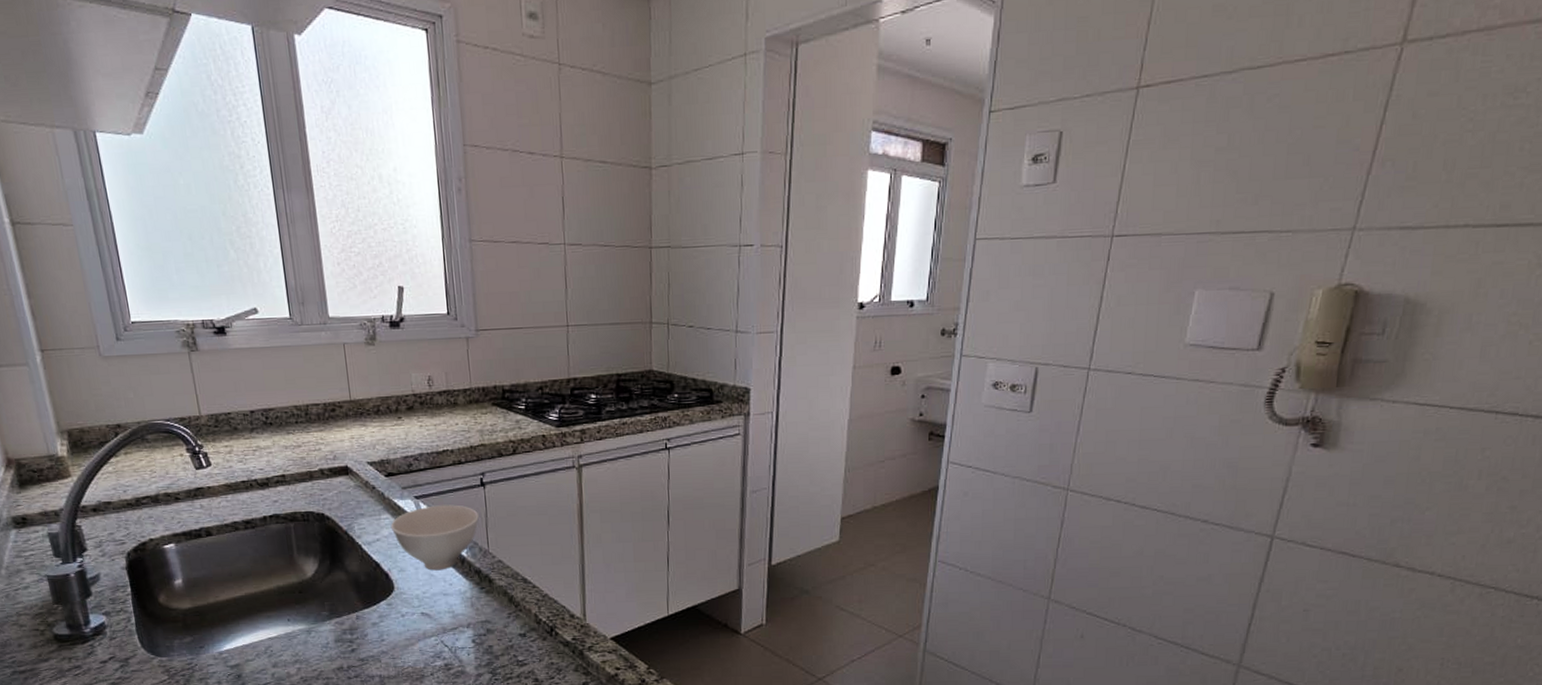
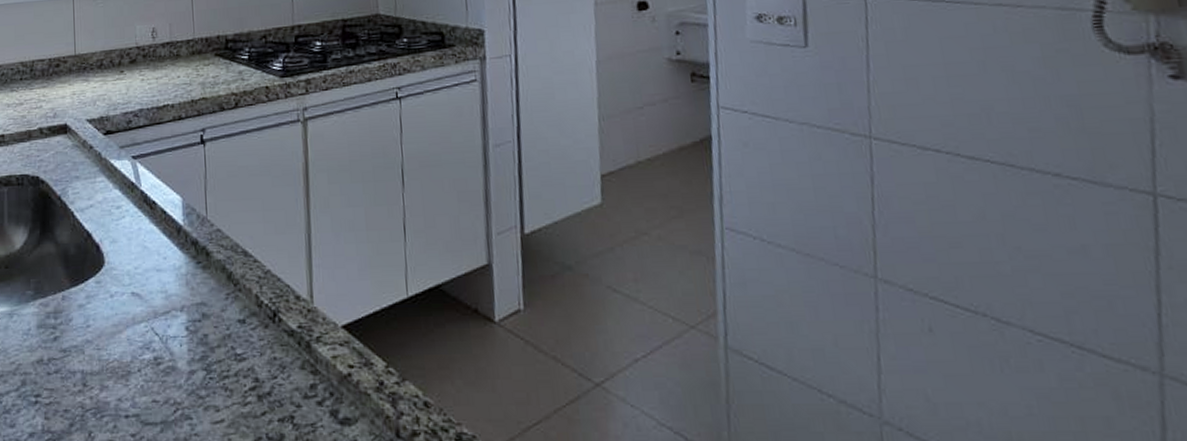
bowl: present [390,504,479,571] -> none [105,165,198,242]

